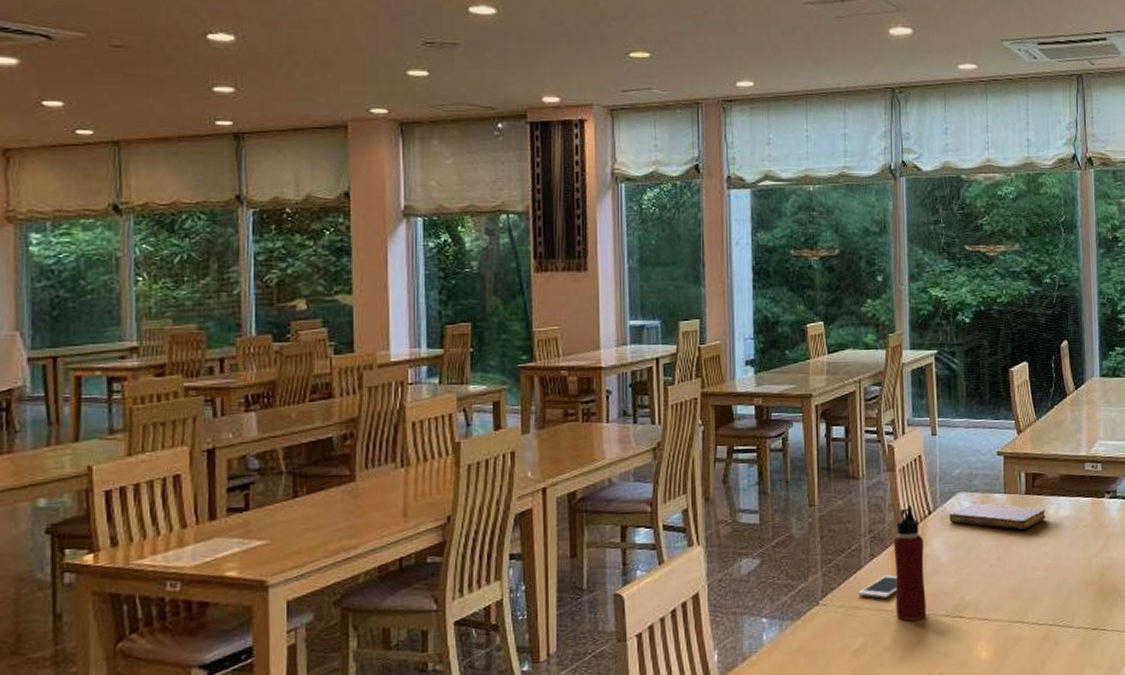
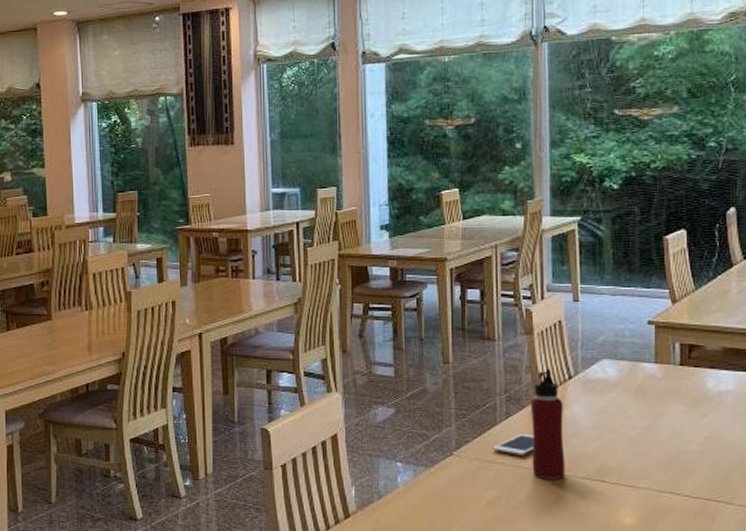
notebook: present [949,503,1046,530] -> none [592,371,704,400]

